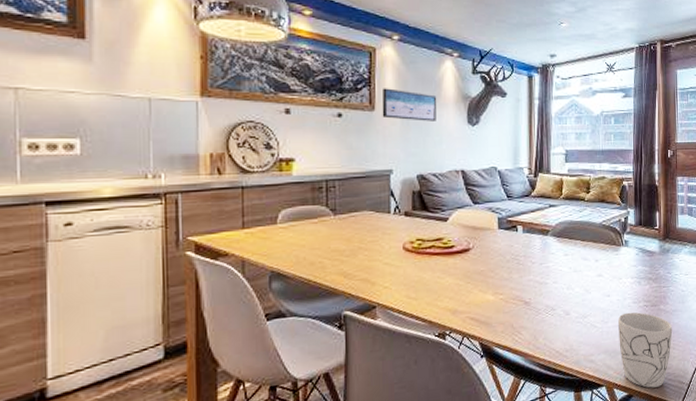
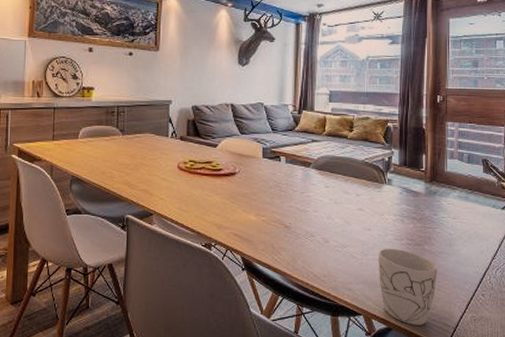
wall art: present [382,88,437,121] -> none [165,32,212,61]

